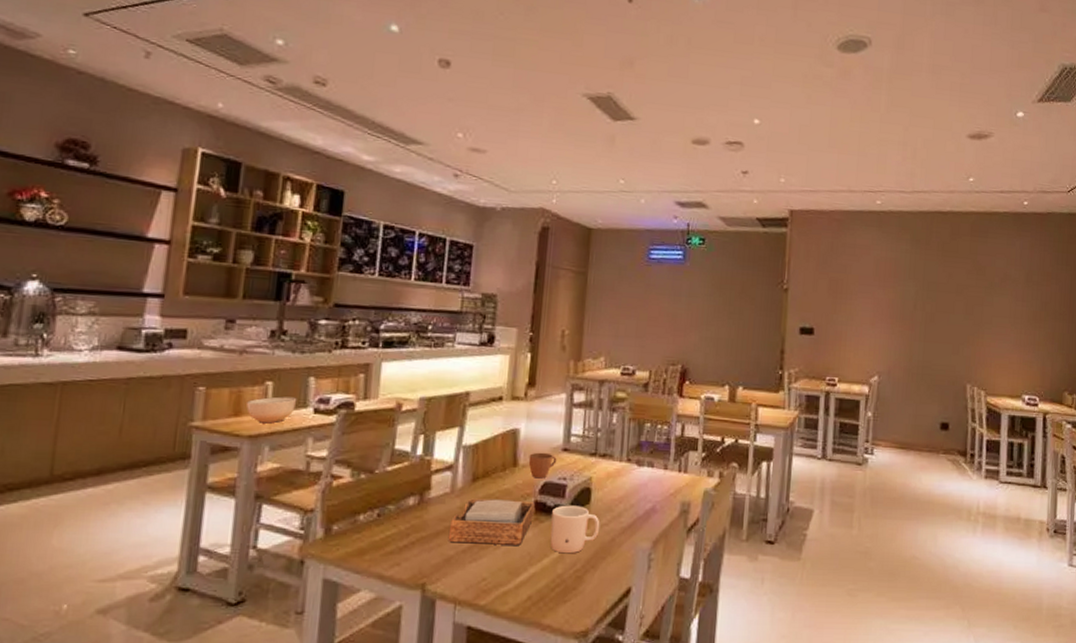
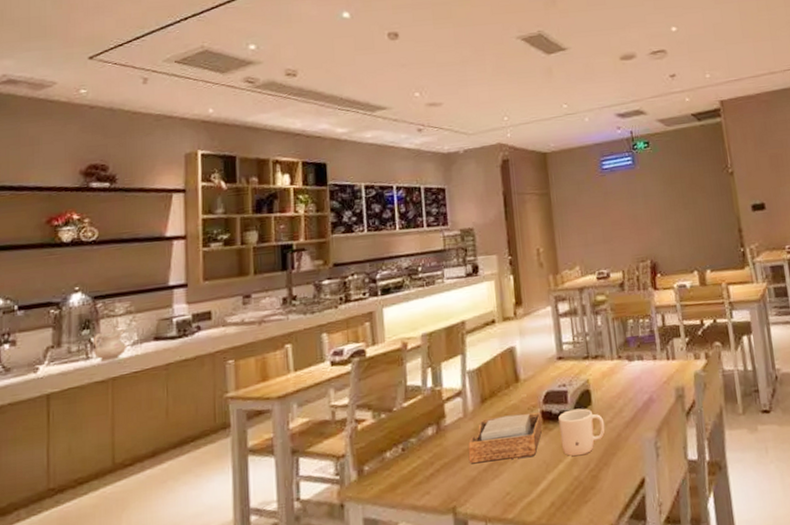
ceramic pitcher: none [45,329,85,364] -> present [94,329,126,363]
bowl: present [246,396,297,424] -> none [272,354,315,384]
cup: present [528,452,557,479] -> none [528,364,554,390]

